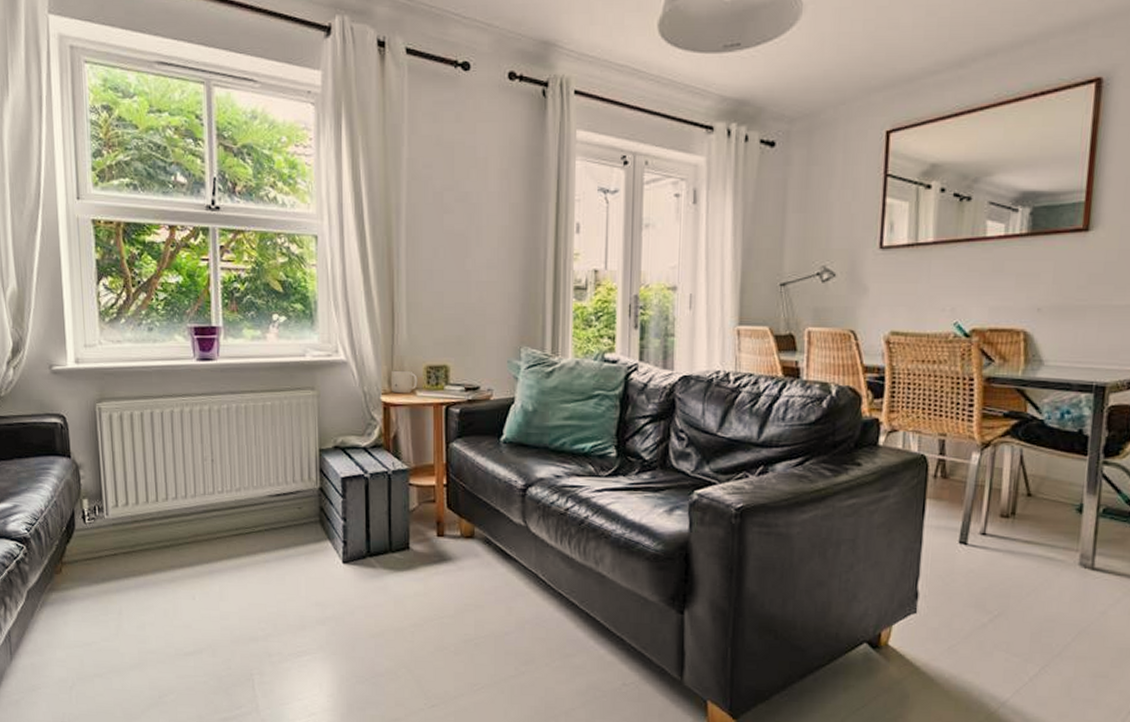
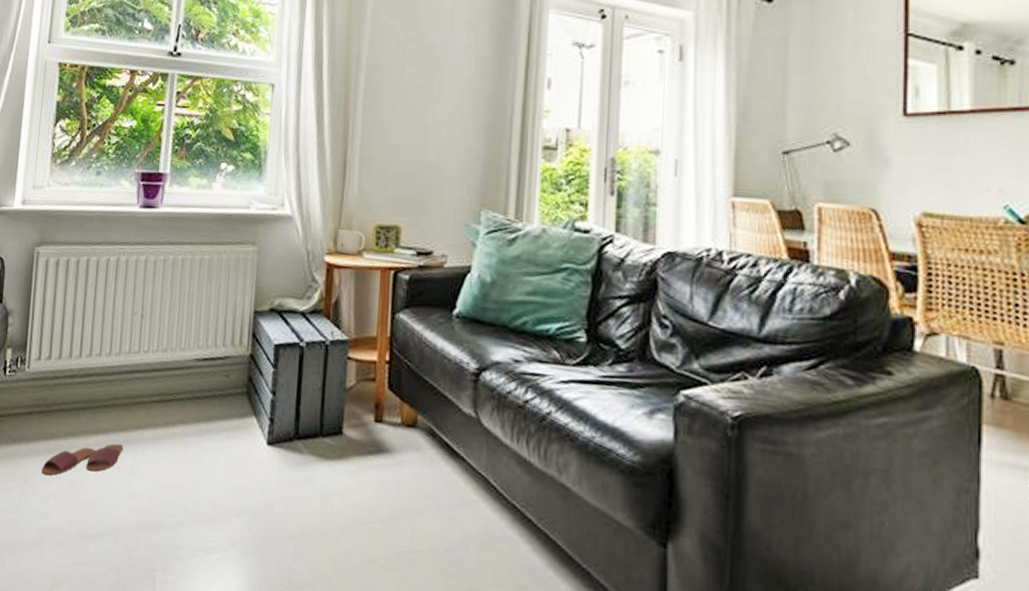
slippers: none [134,574,210,607] -> present [41,443,124,476]

